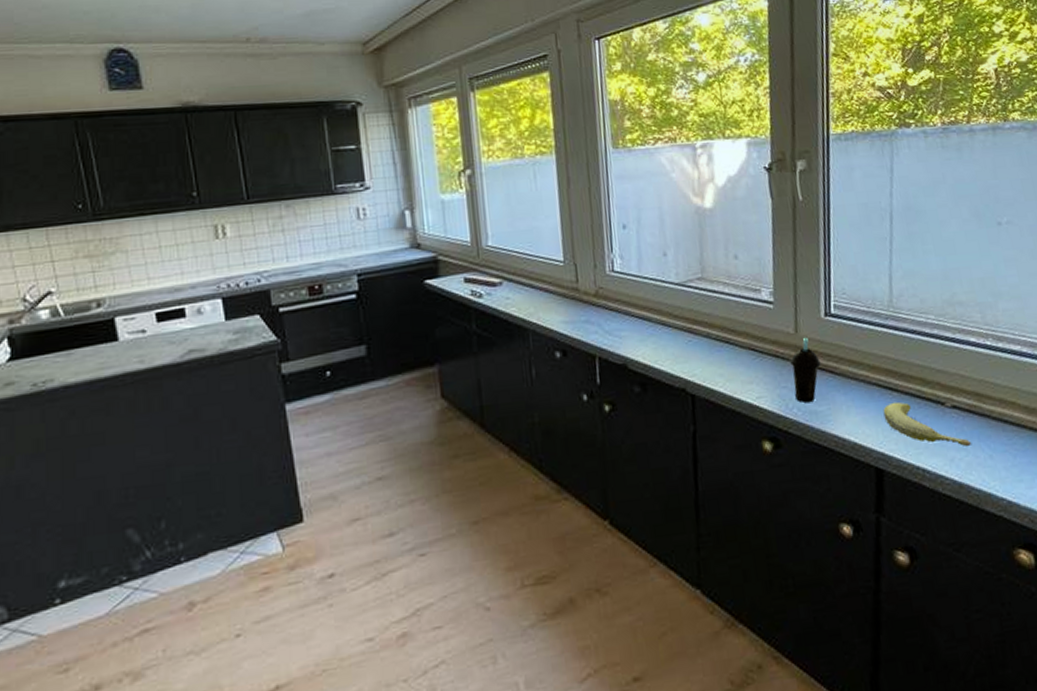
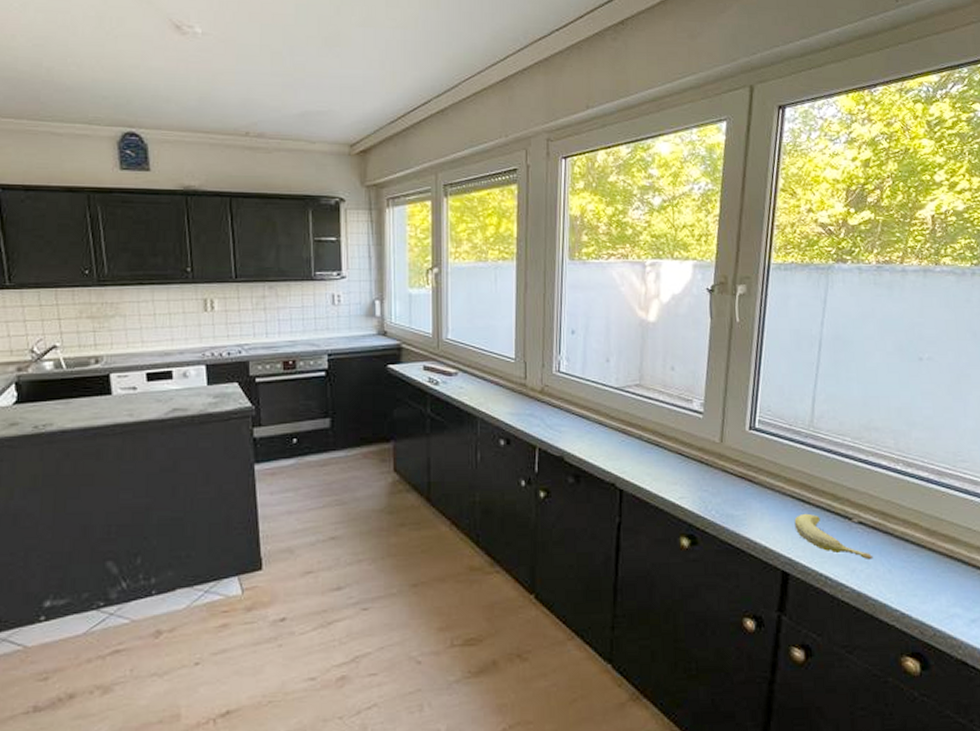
cup: present [790,337,821,403] -> none [713,447,741,507]

